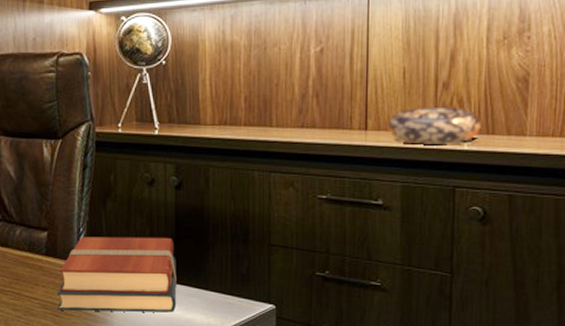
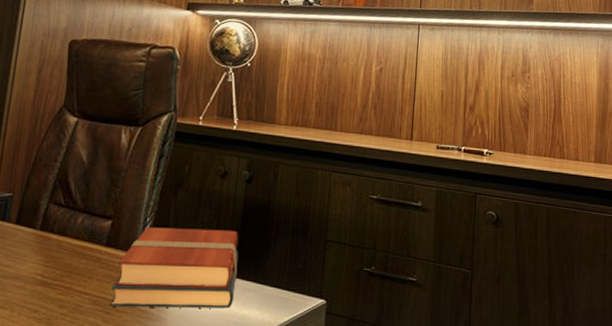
decorative bowl: present [388,107,481,146] -> none [428,124,496,158]

